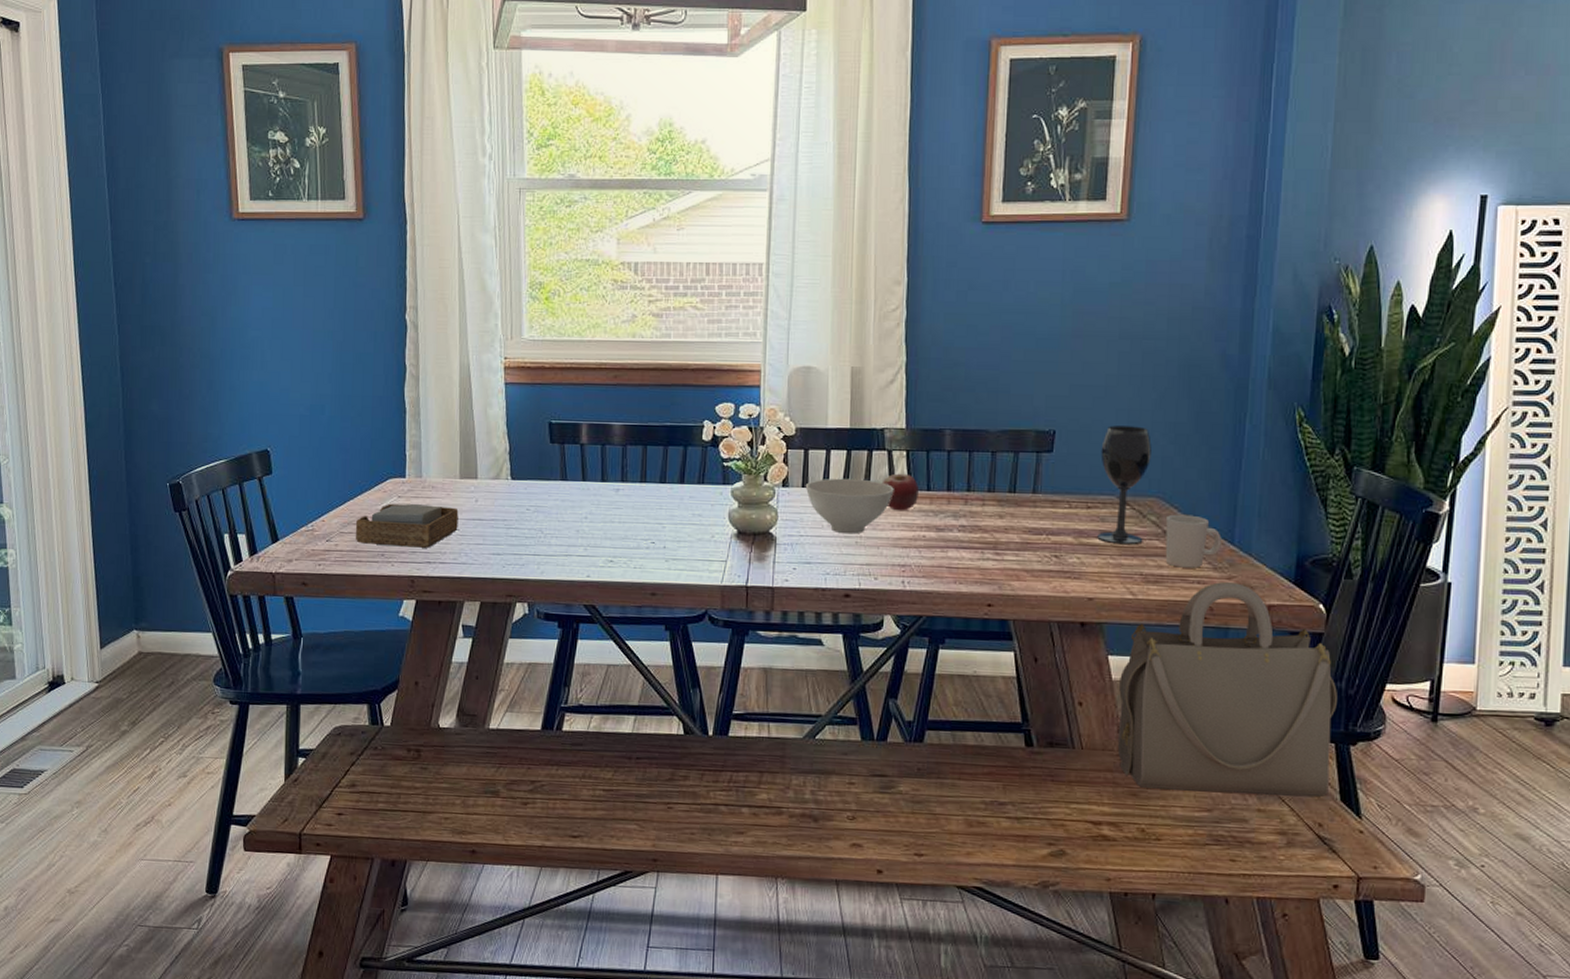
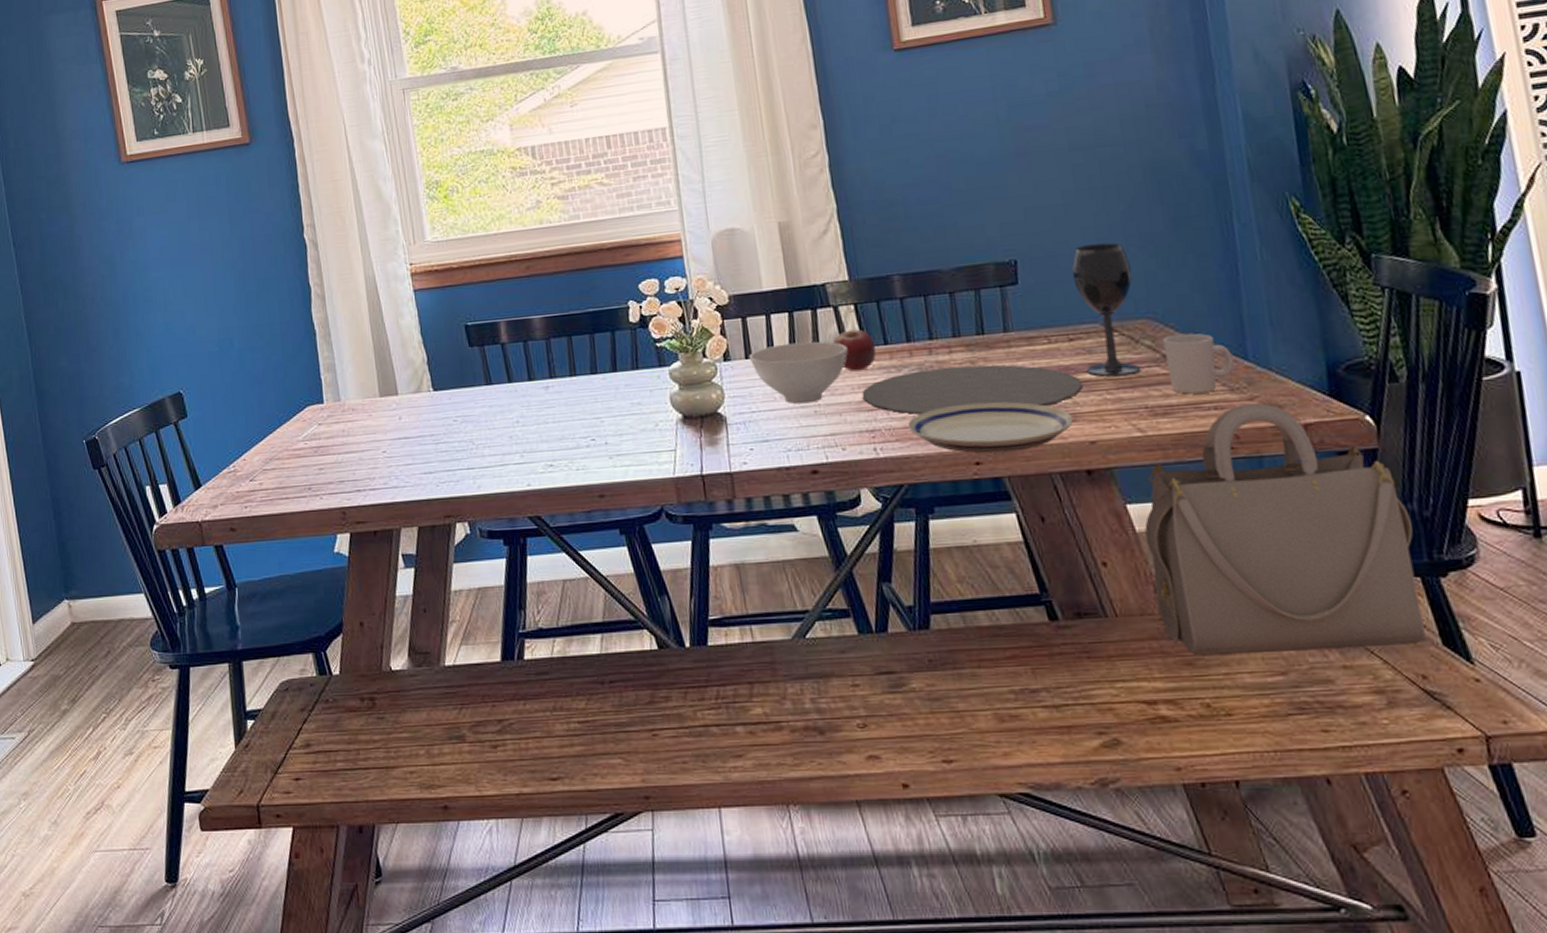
napkin holder: present [355,503,459,548] -> none [277,428,385,479]
placemat: none [899,517,1091,562] -> present [862,364,1083,415]
plate: none [935,551,1078,599] -> present [908,401,1074,454]

